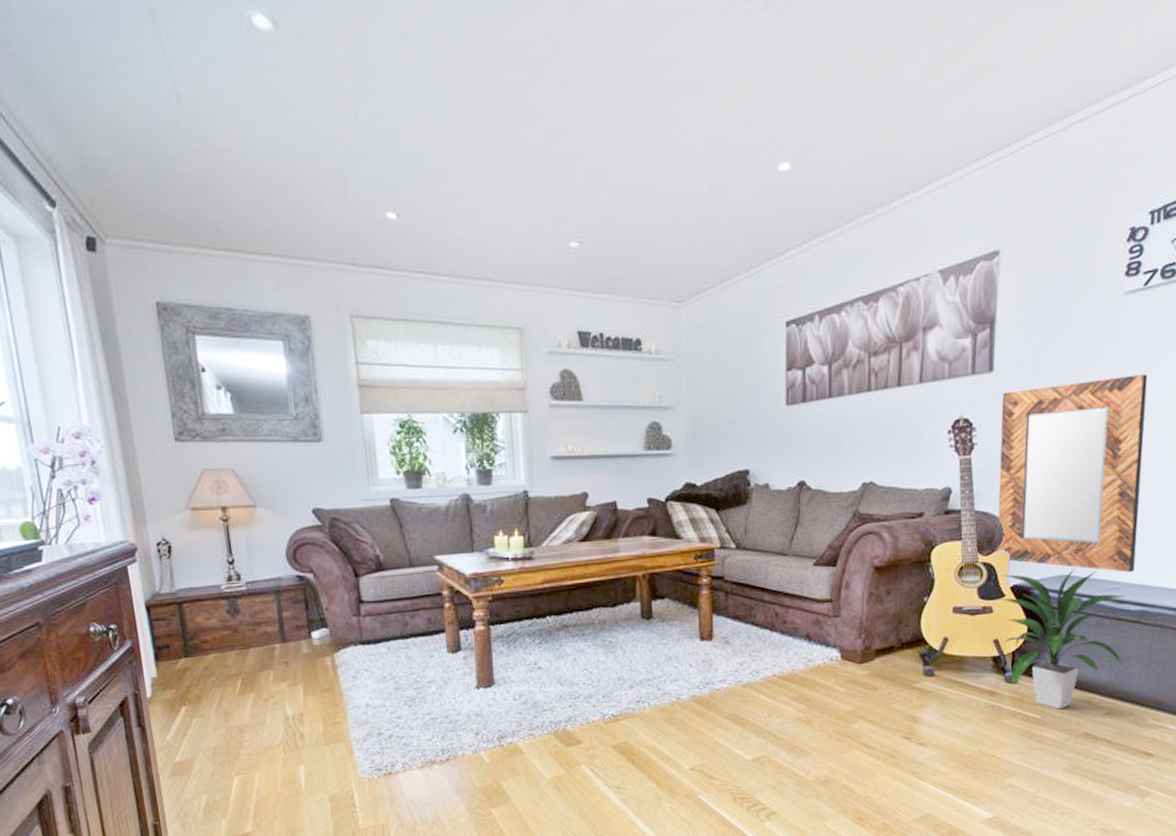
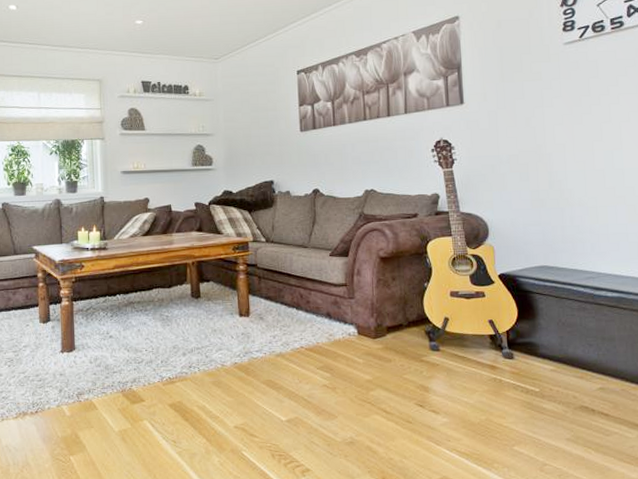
home mirror: present [996,373,1148,573] -> none [473,103,606,264]
indoor plant: present [998,567,1126,710] -> none [488,259,611,384]

